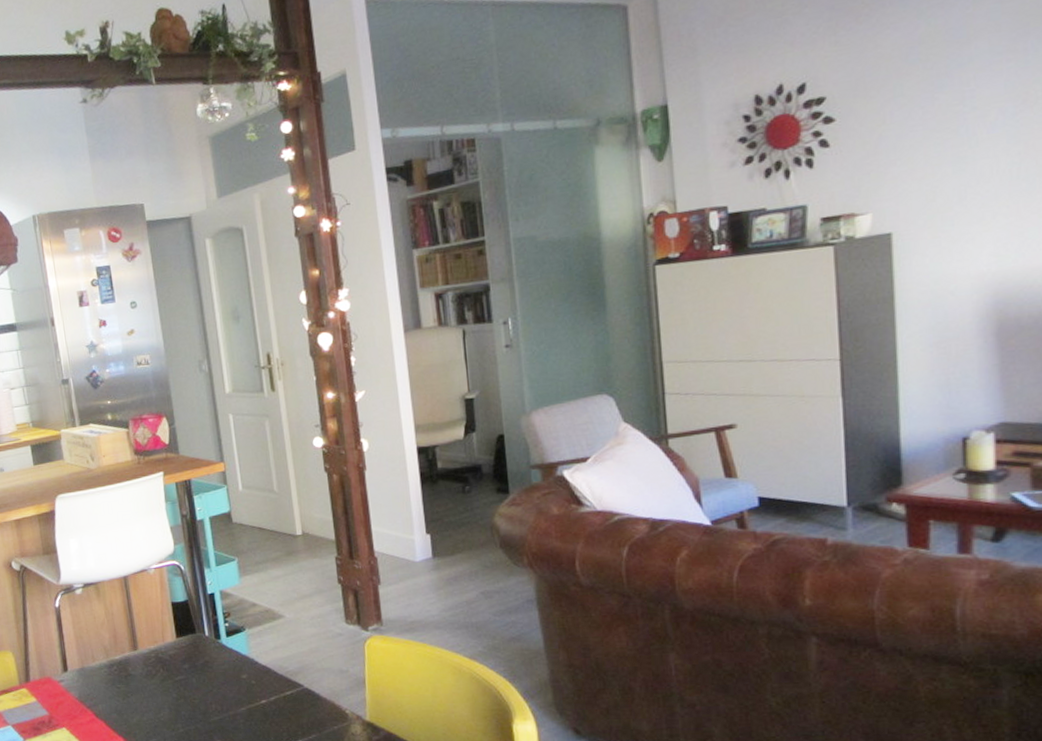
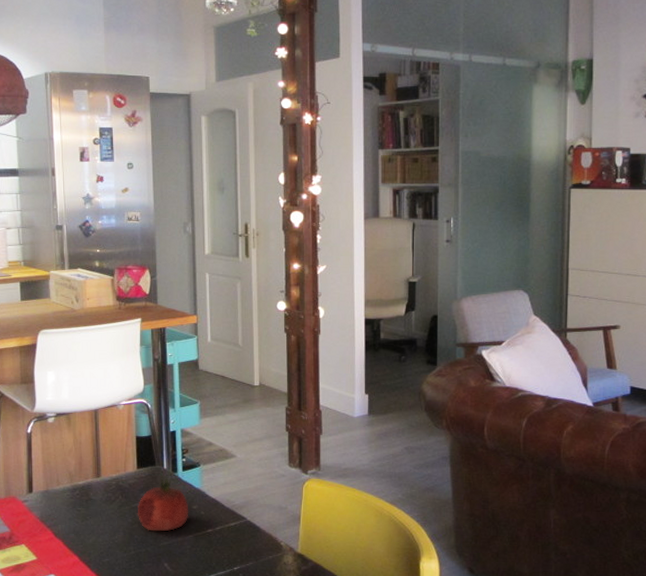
fruit: none [181,646,239,706] -> present [137,478,189,532]

